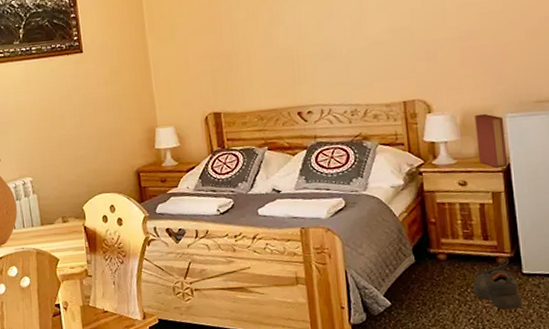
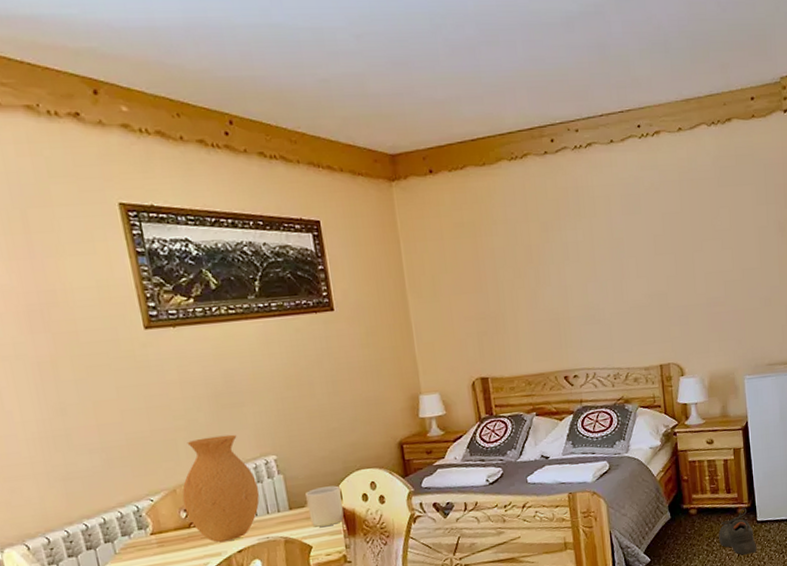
mug: none [54,206,87,243] -> present [304,485,344,527]
book: present [475,113,509,168] -> none [720,376,747,426]

